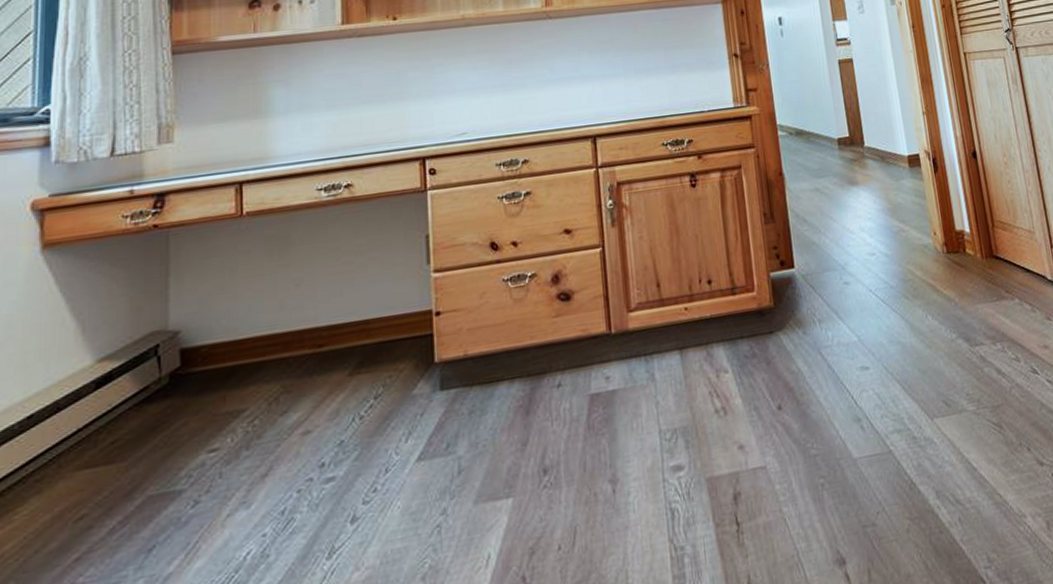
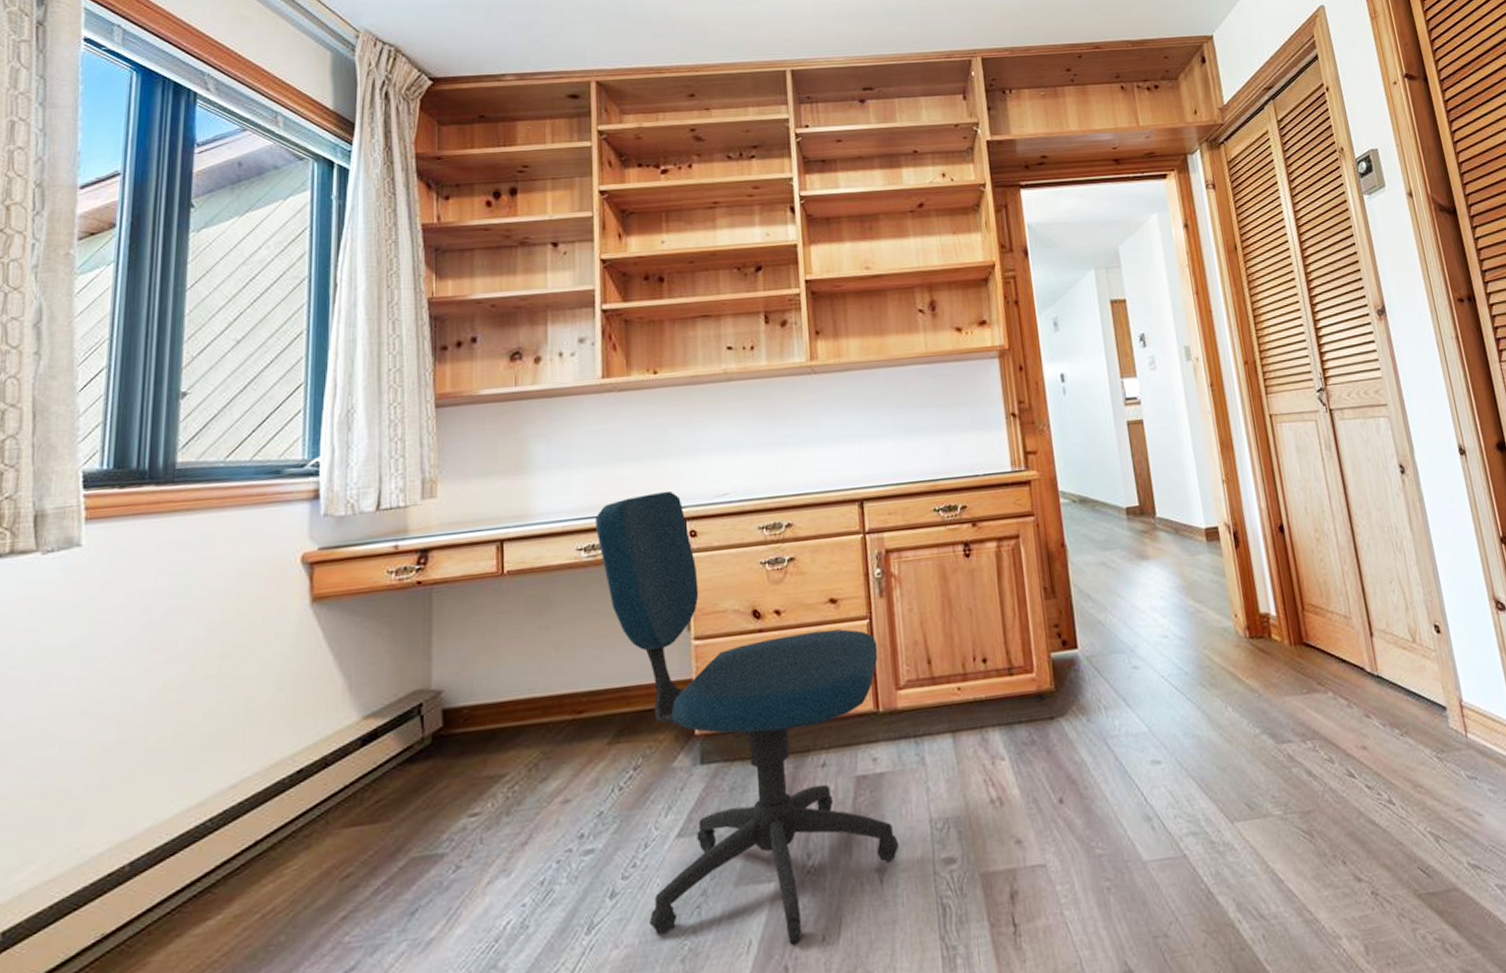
office chair: none [336,131,630,556] -> present [596,490,899,944]

